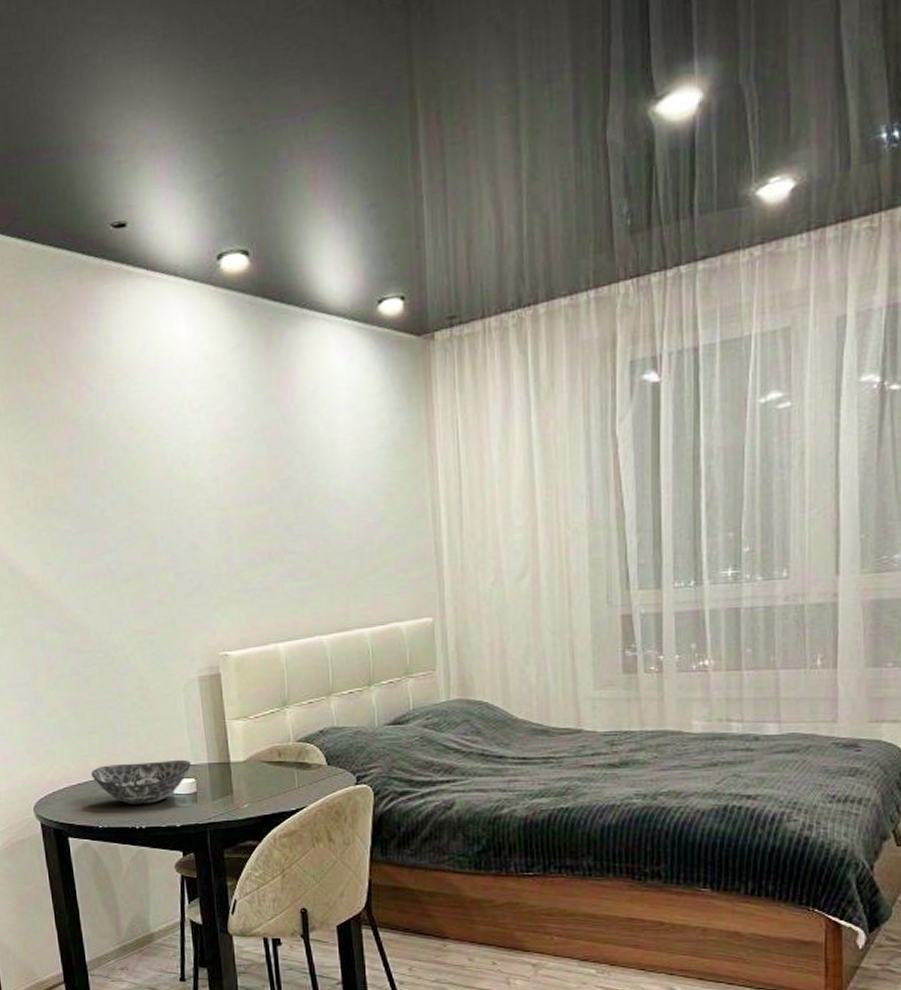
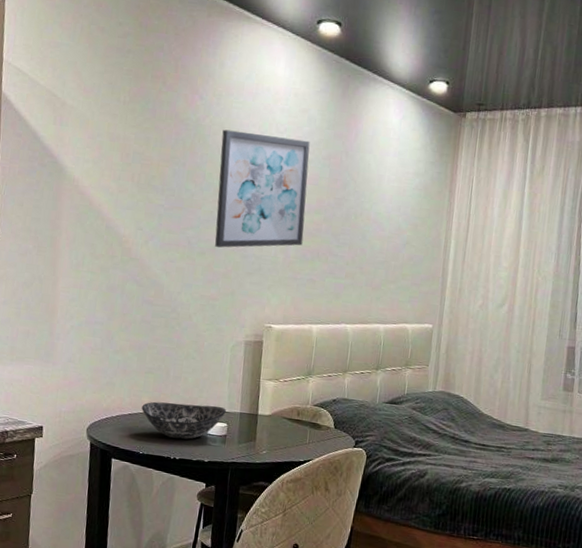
wall art: none [124,414,248,569] -> present [215,129,310,248]

